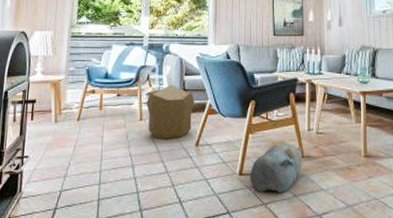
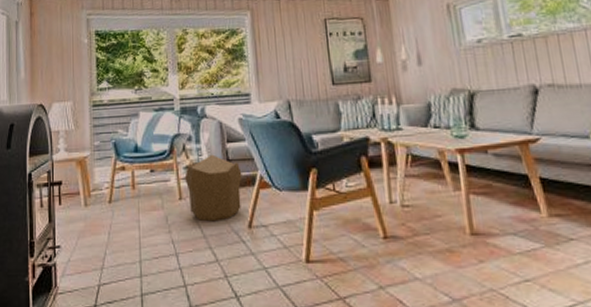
plush toy: present [250,142,302,194] -> none [319,219,387,285]

